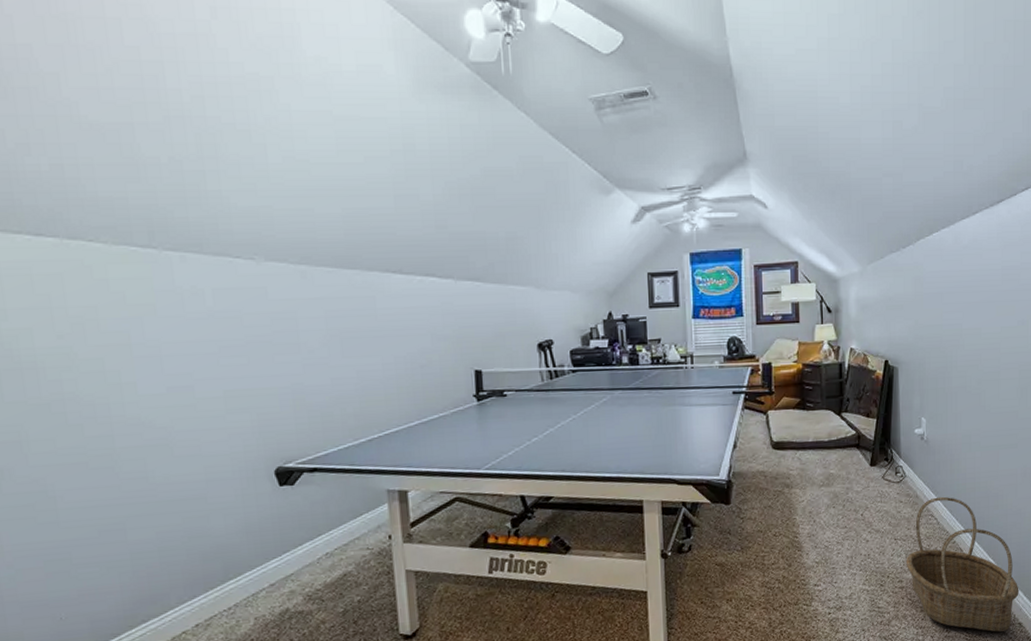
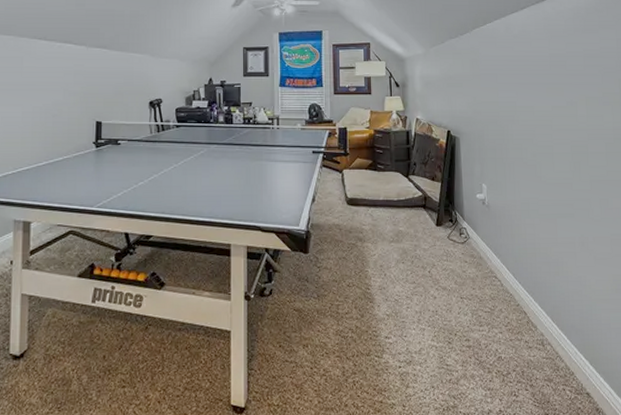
basket: present [906,496,1019,632] -> none [472,259,585,401]

